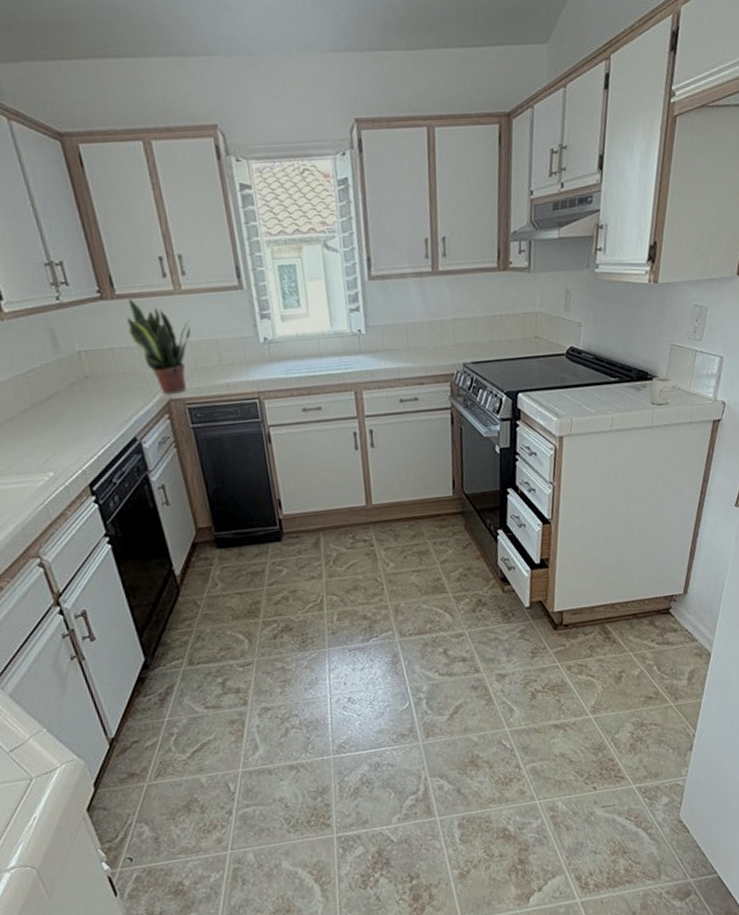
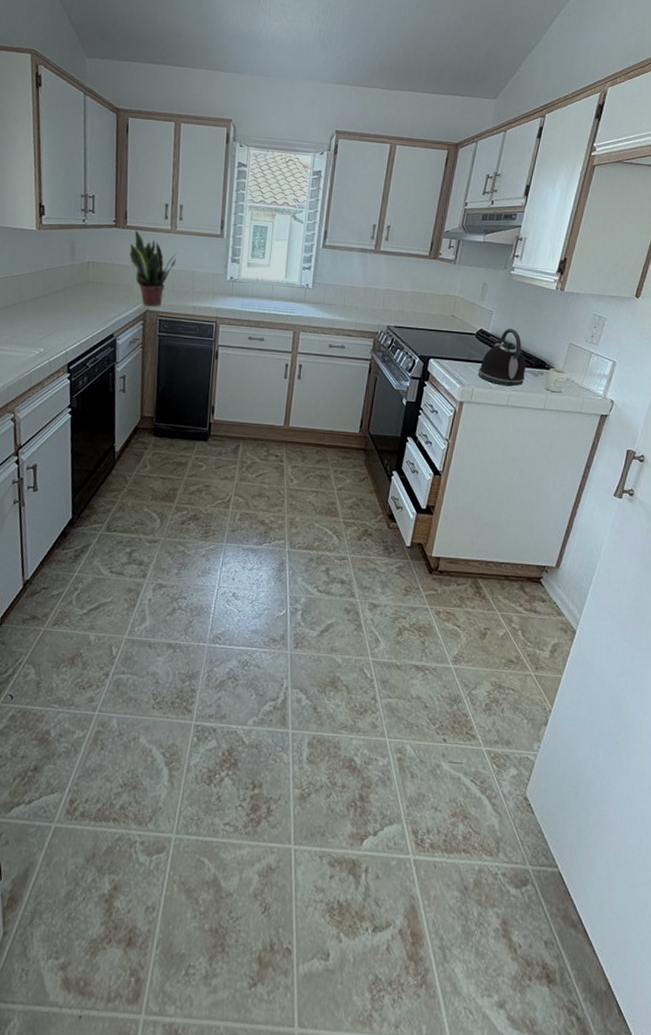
kettle: none [575,339,627,409] -> present [478,328,527,387]

